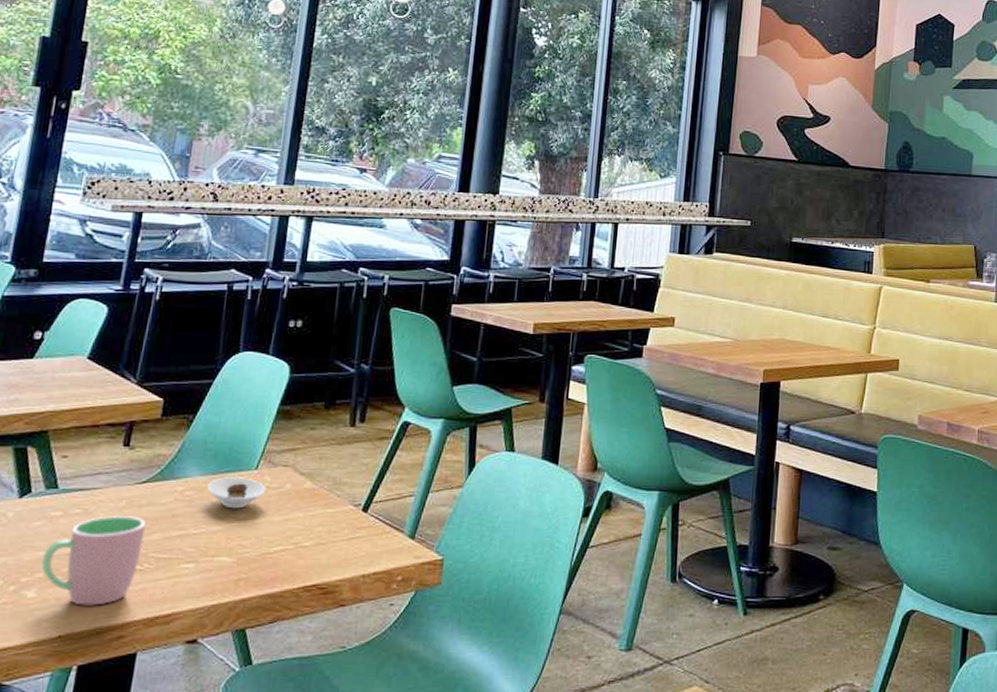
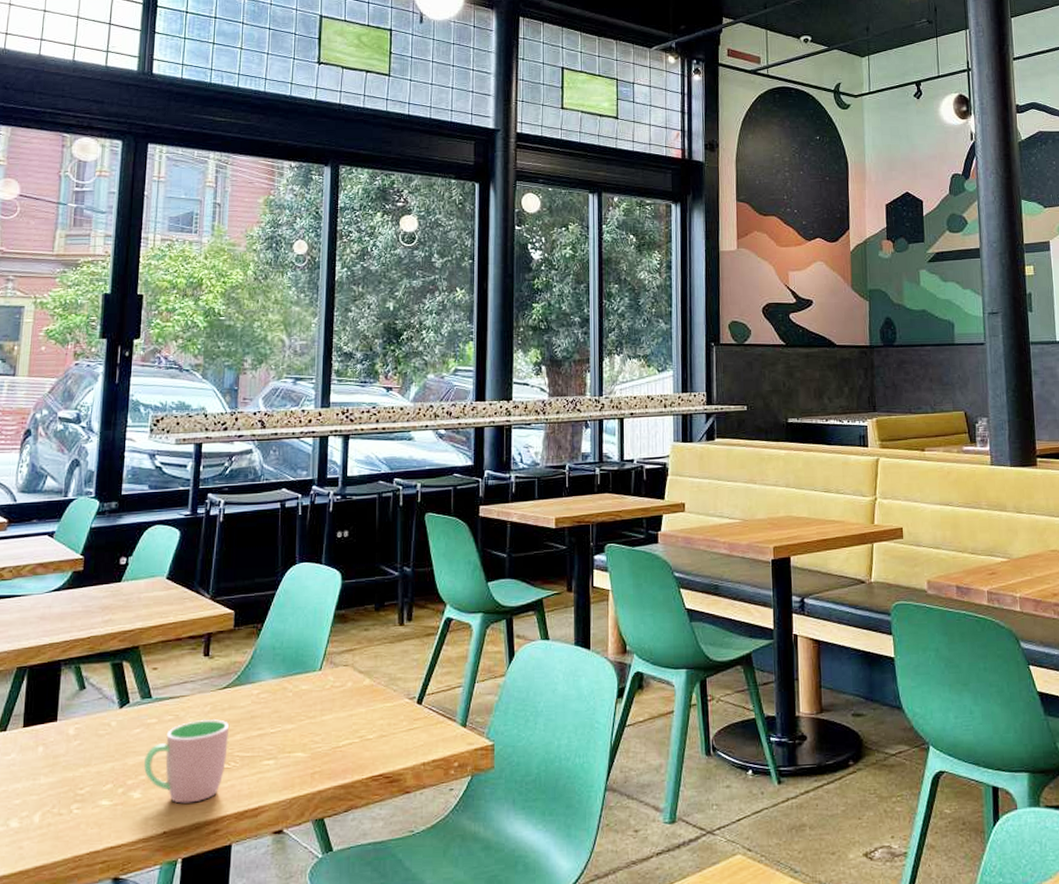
saucer: present [207,477,266,509] -> none [279,678,330,708]

